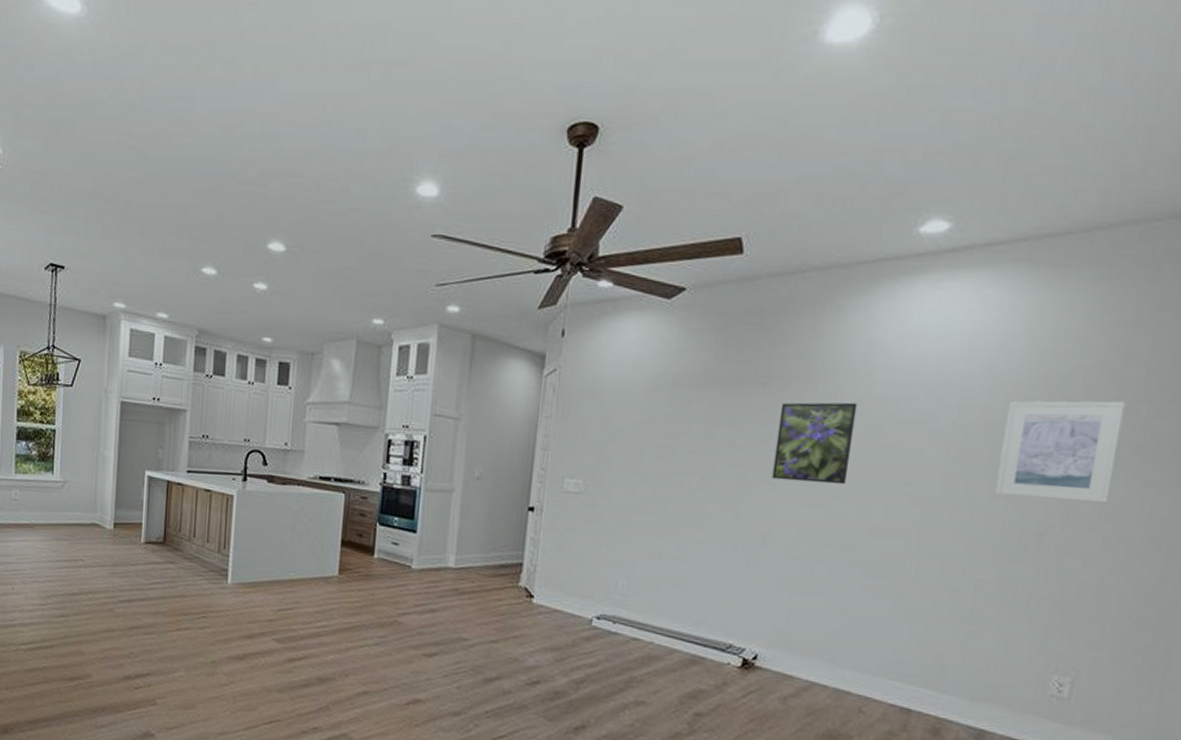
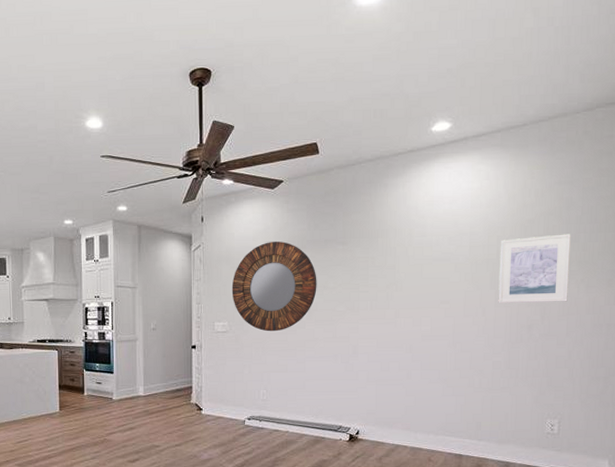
home mirror: none [593,373,720,500] -> present [232,242,317,332]
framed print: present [771,402,858,485] -> none [355,250,405,308]

